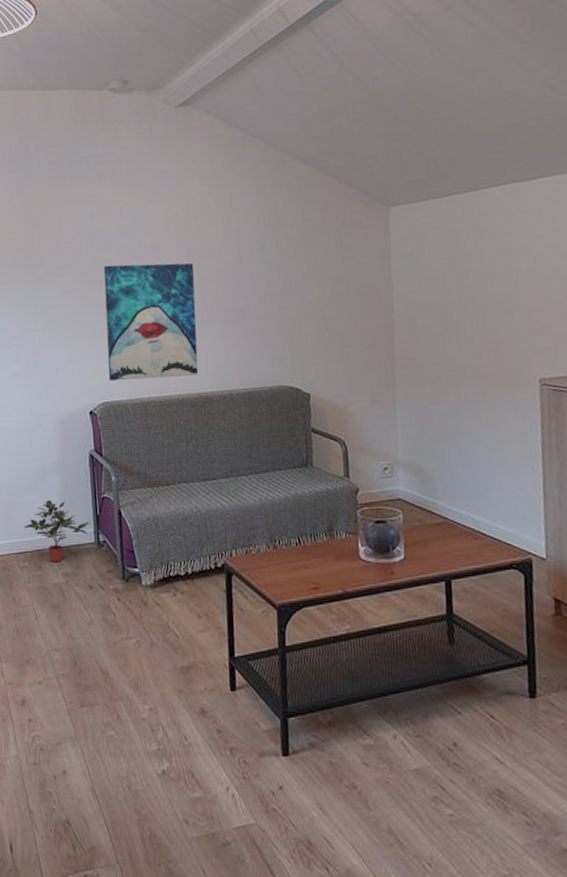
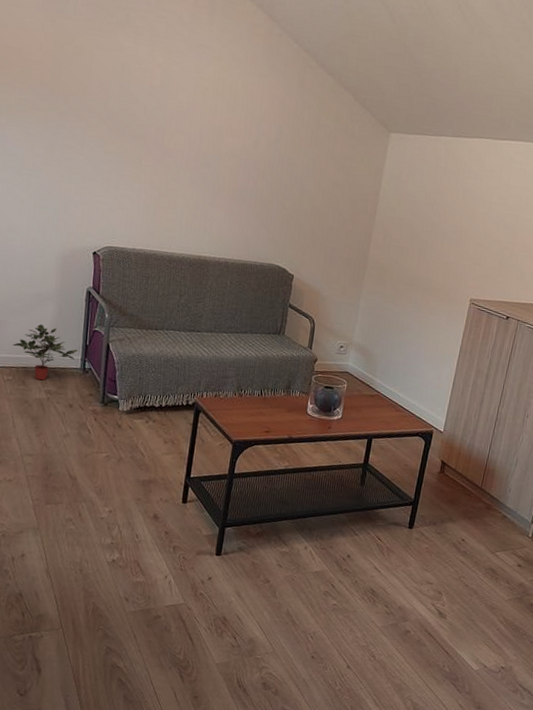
wall art: present [103,263,199,382] -> none [116,119,214,239]

